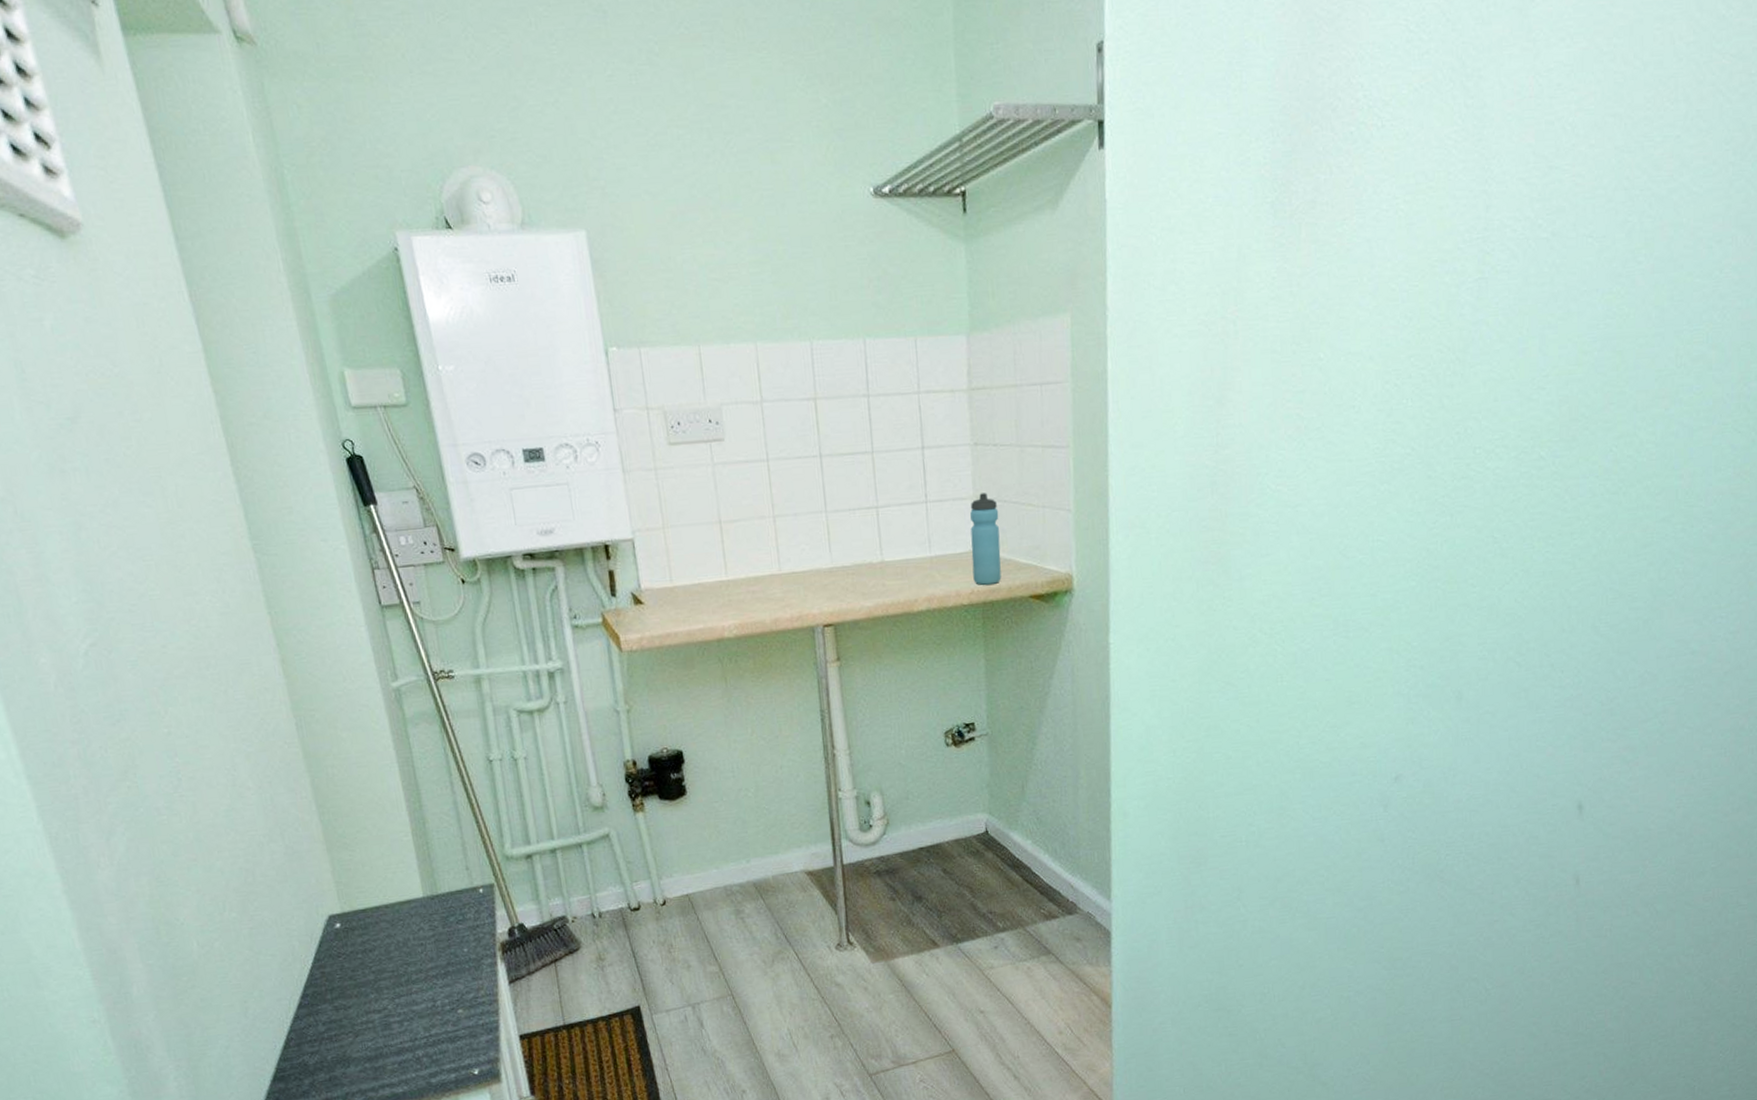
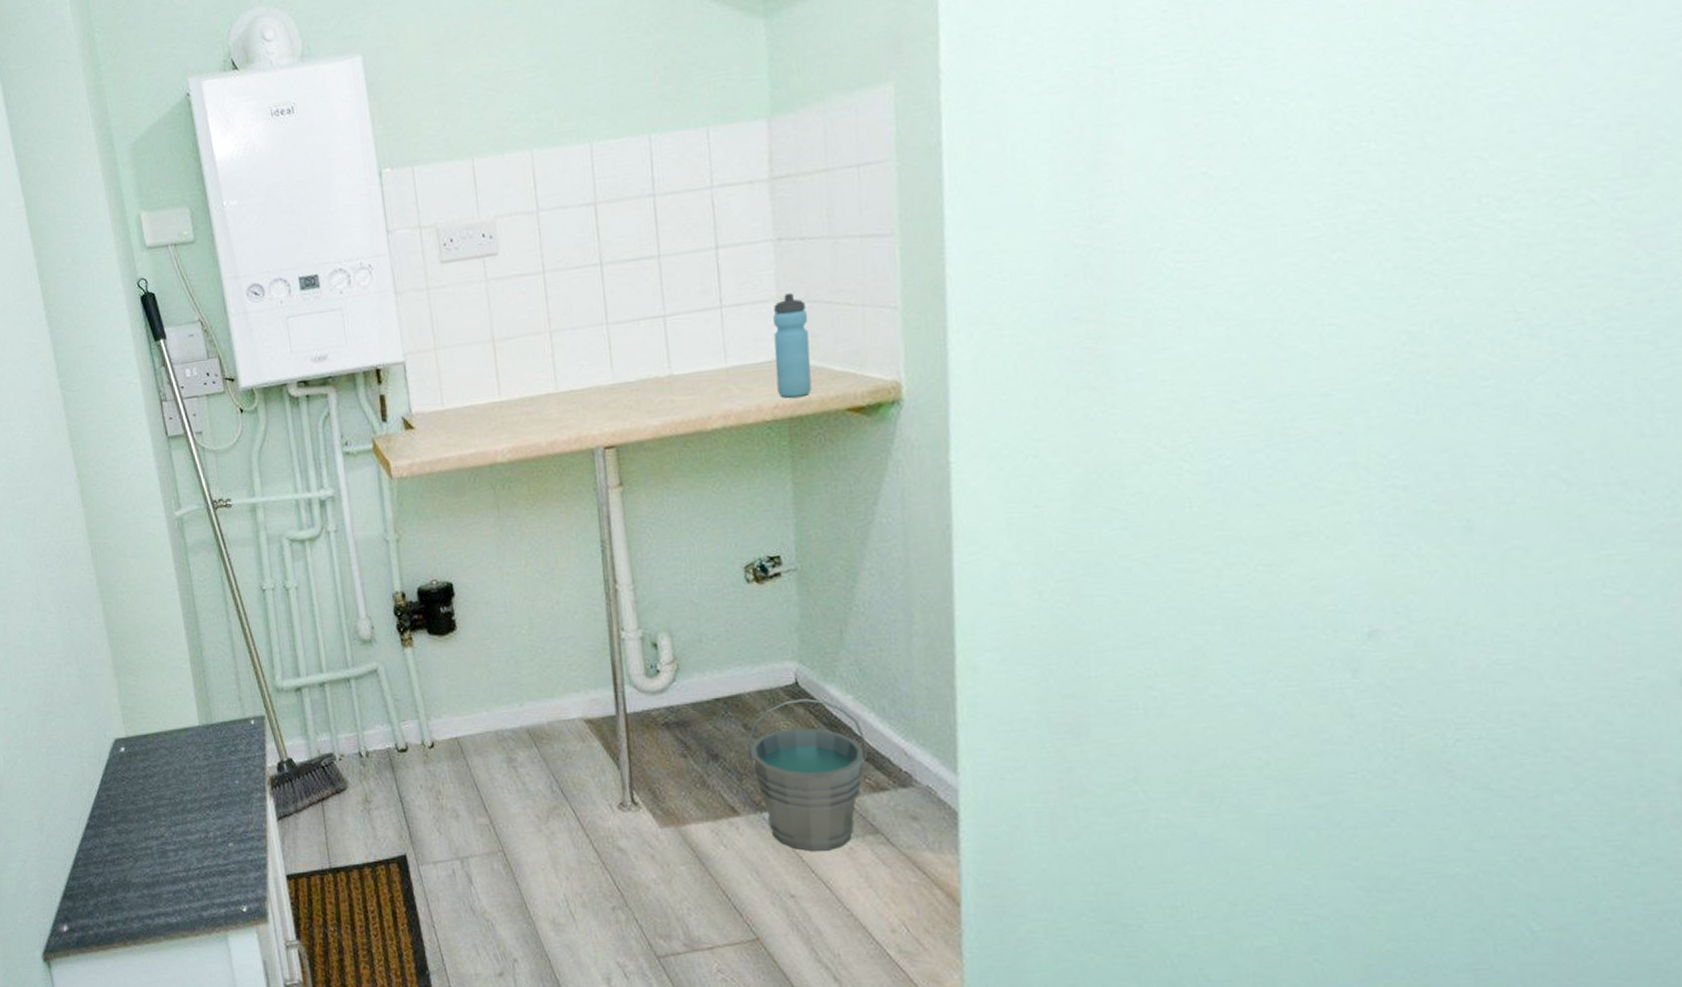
bucket: none [946,844,1043,973] -> present [747,698,868,851]

